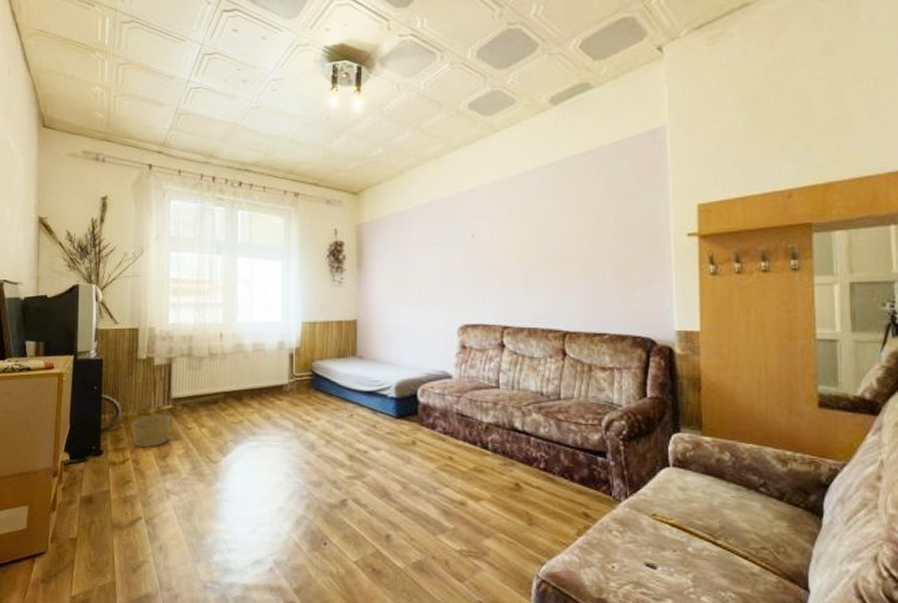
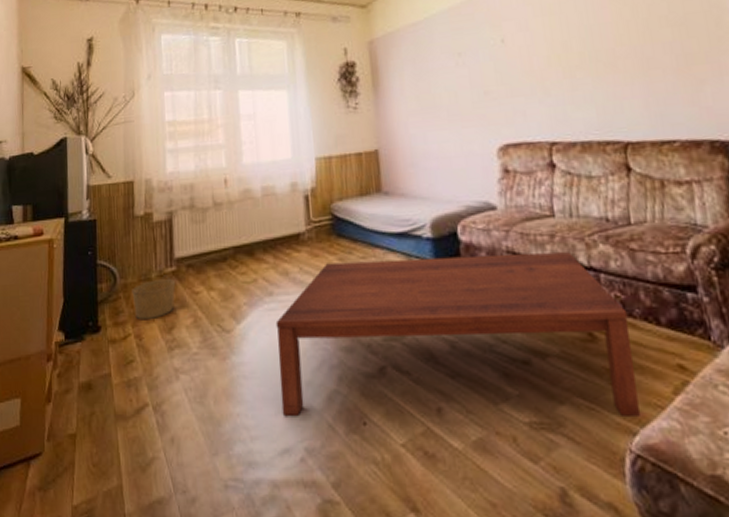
coffee table: none [256,412,550,551] -> present [275,252,640,416]

